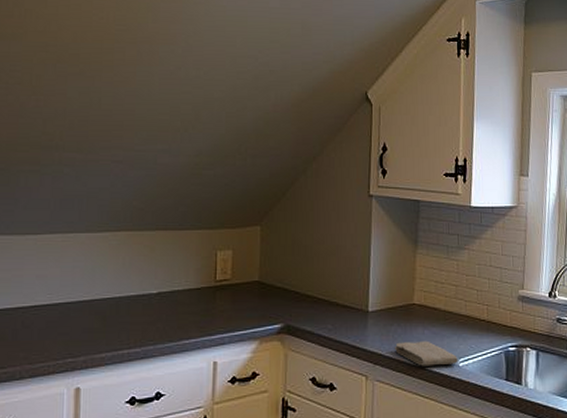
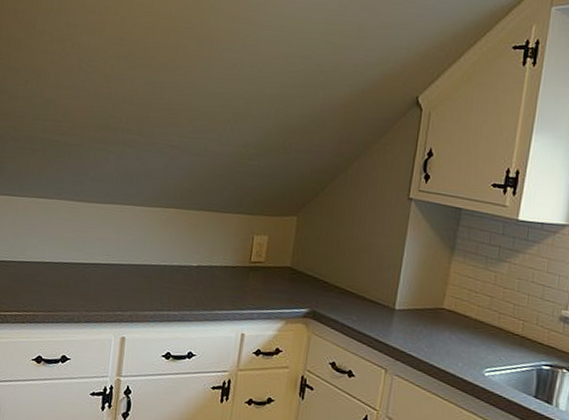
washcloth: present [395,340,458,366] -> none [418,343,484,373]

